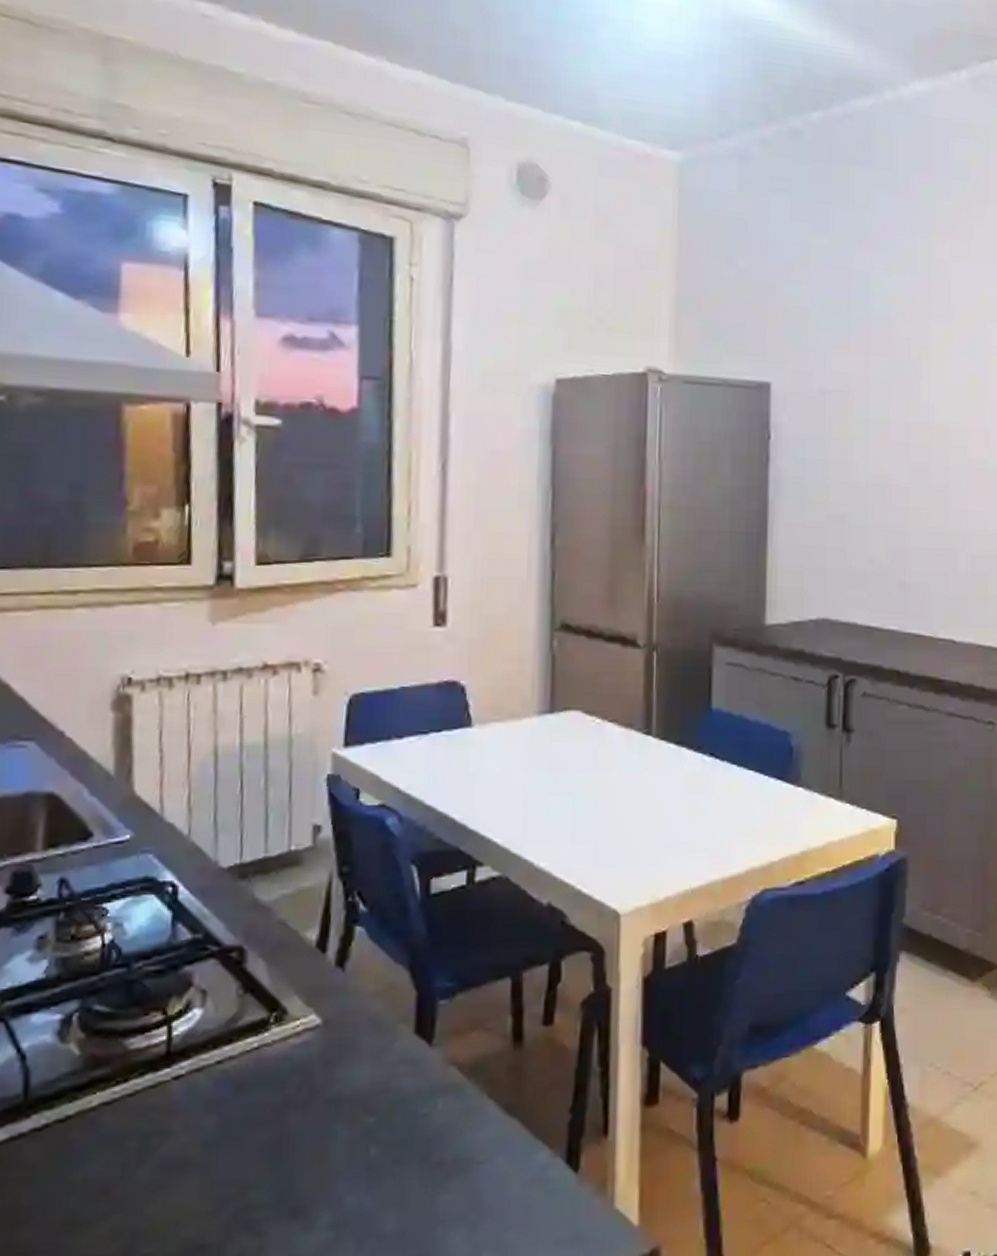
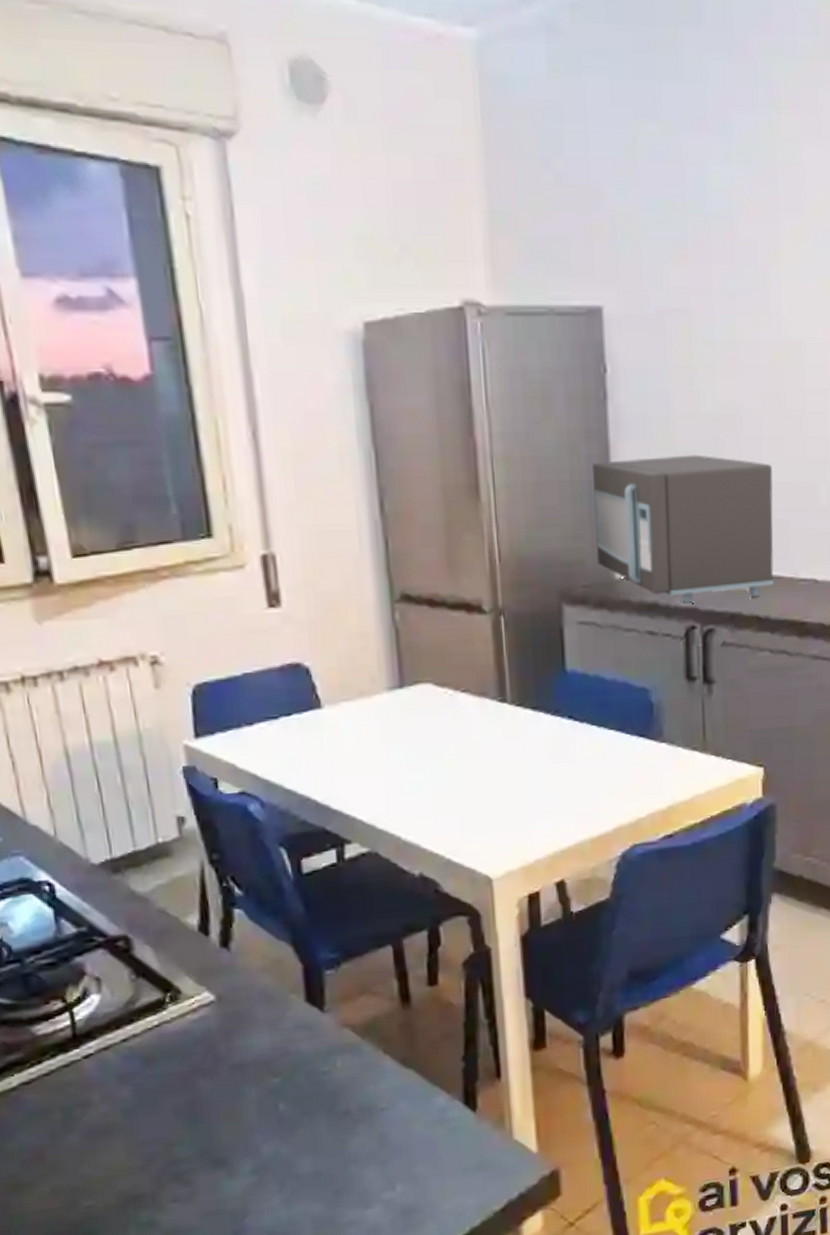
microwave: none [750,517,916,654] -> present [593,454,774,605]

